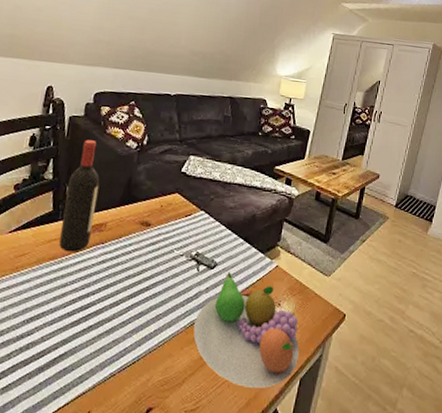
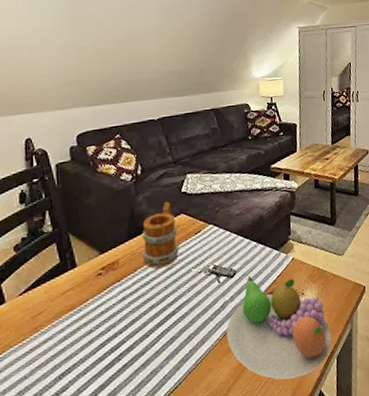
wine bottle: present [59,140,100,252] -> none [69,182,105,299]
mug: none [129,178,169,241] -> present [142,202,179,269]

